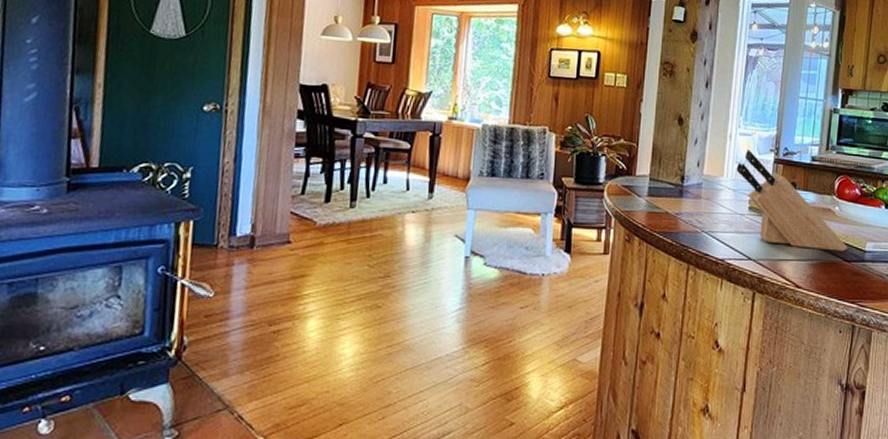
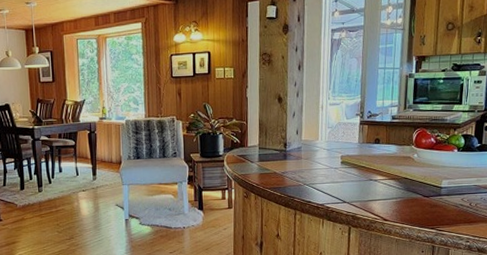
knife block: present [736,150,848,252] -> none [328,116,427,190]

